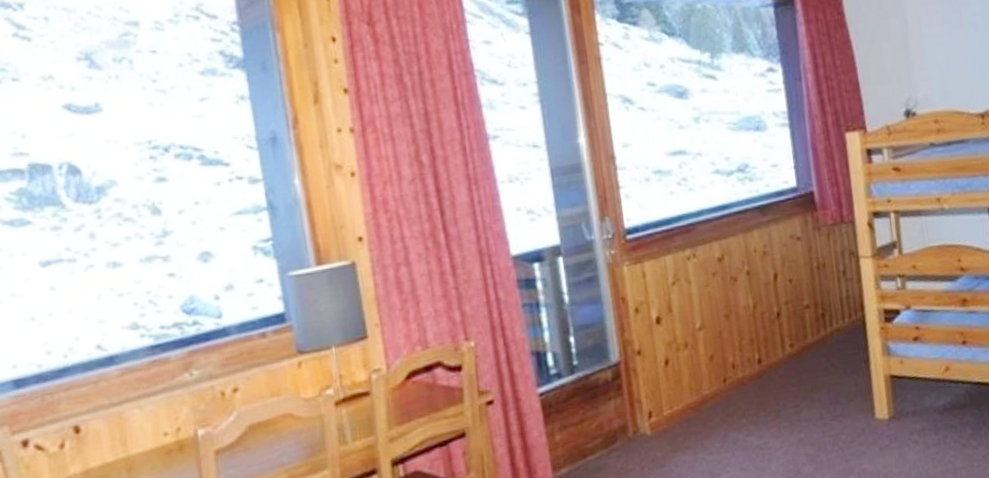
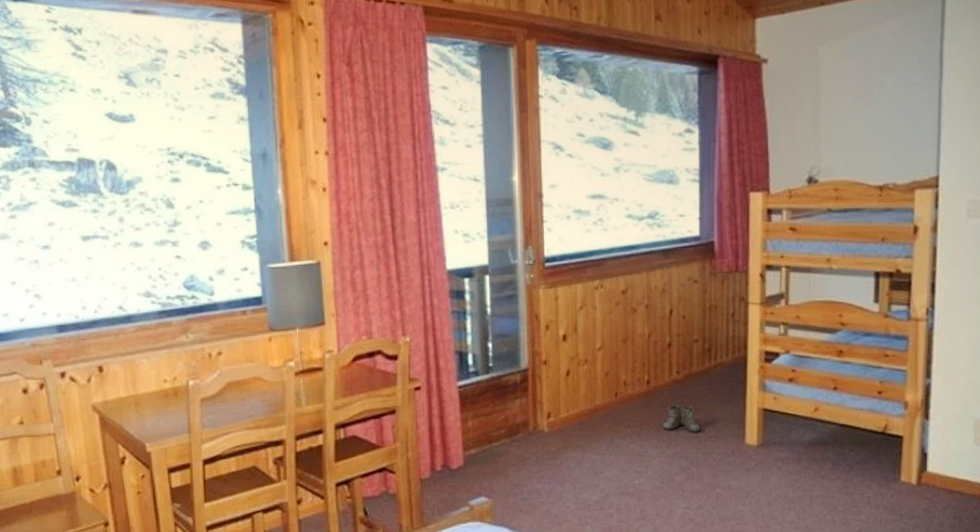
boots: none [781,382,825,415] -> present [663,404,701,432]

